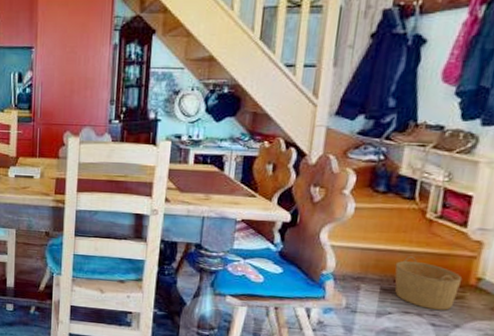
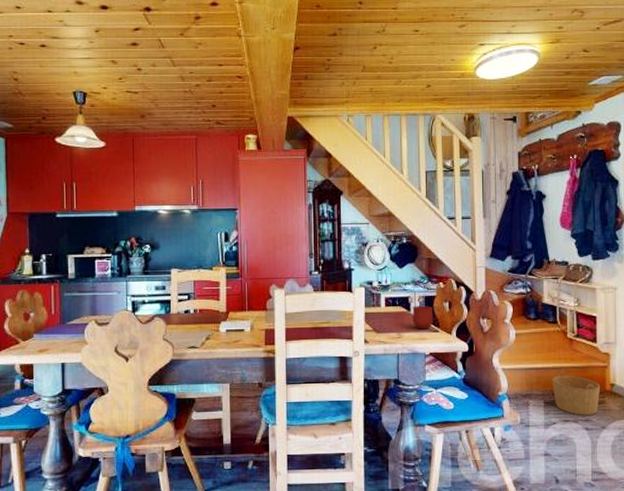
mug: none [225,165,253,193] -> present [412,305,434,329]

